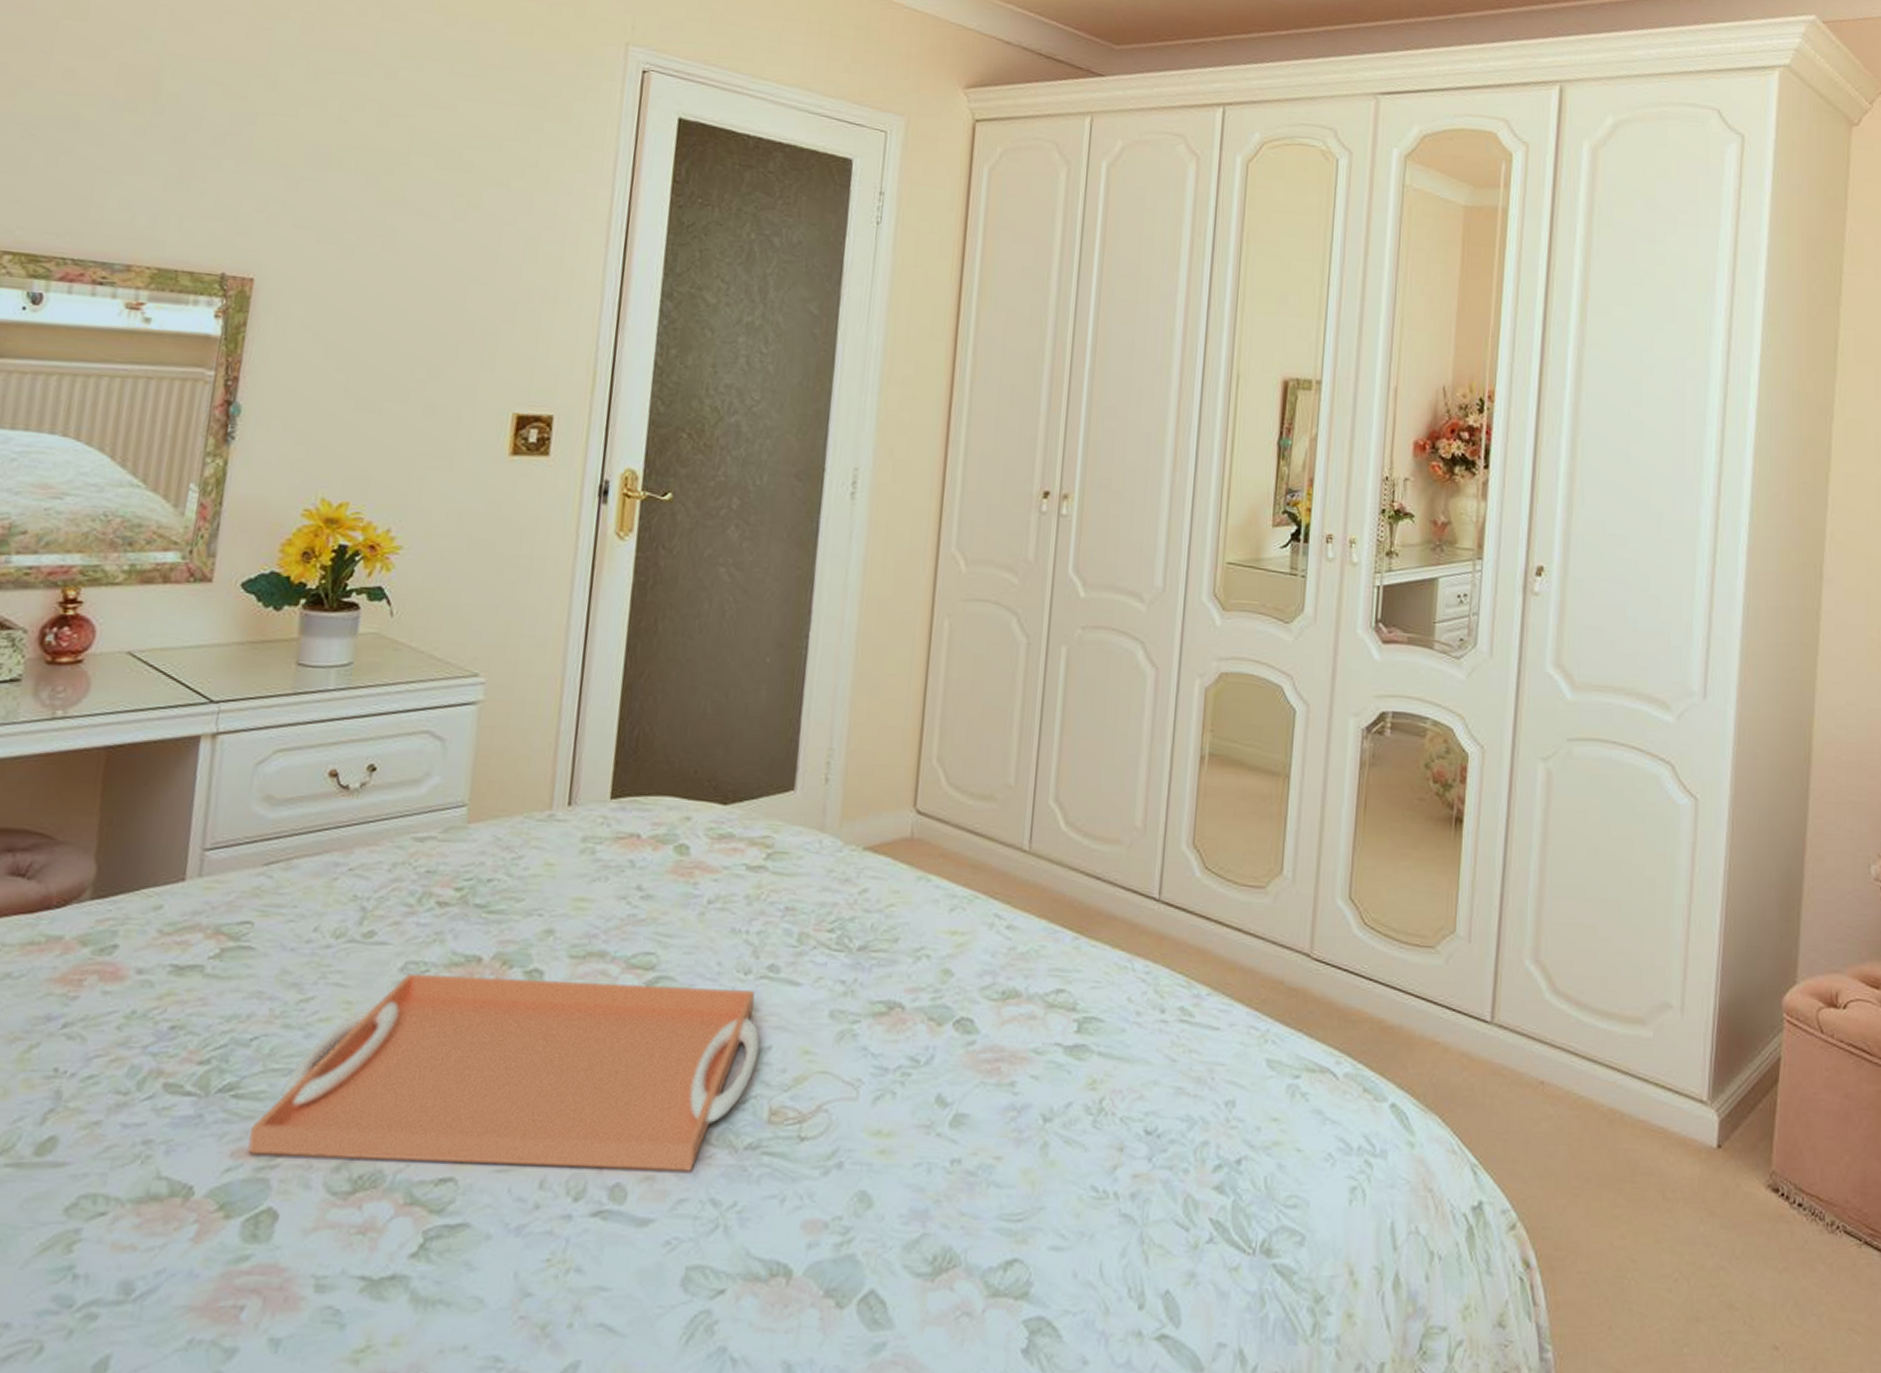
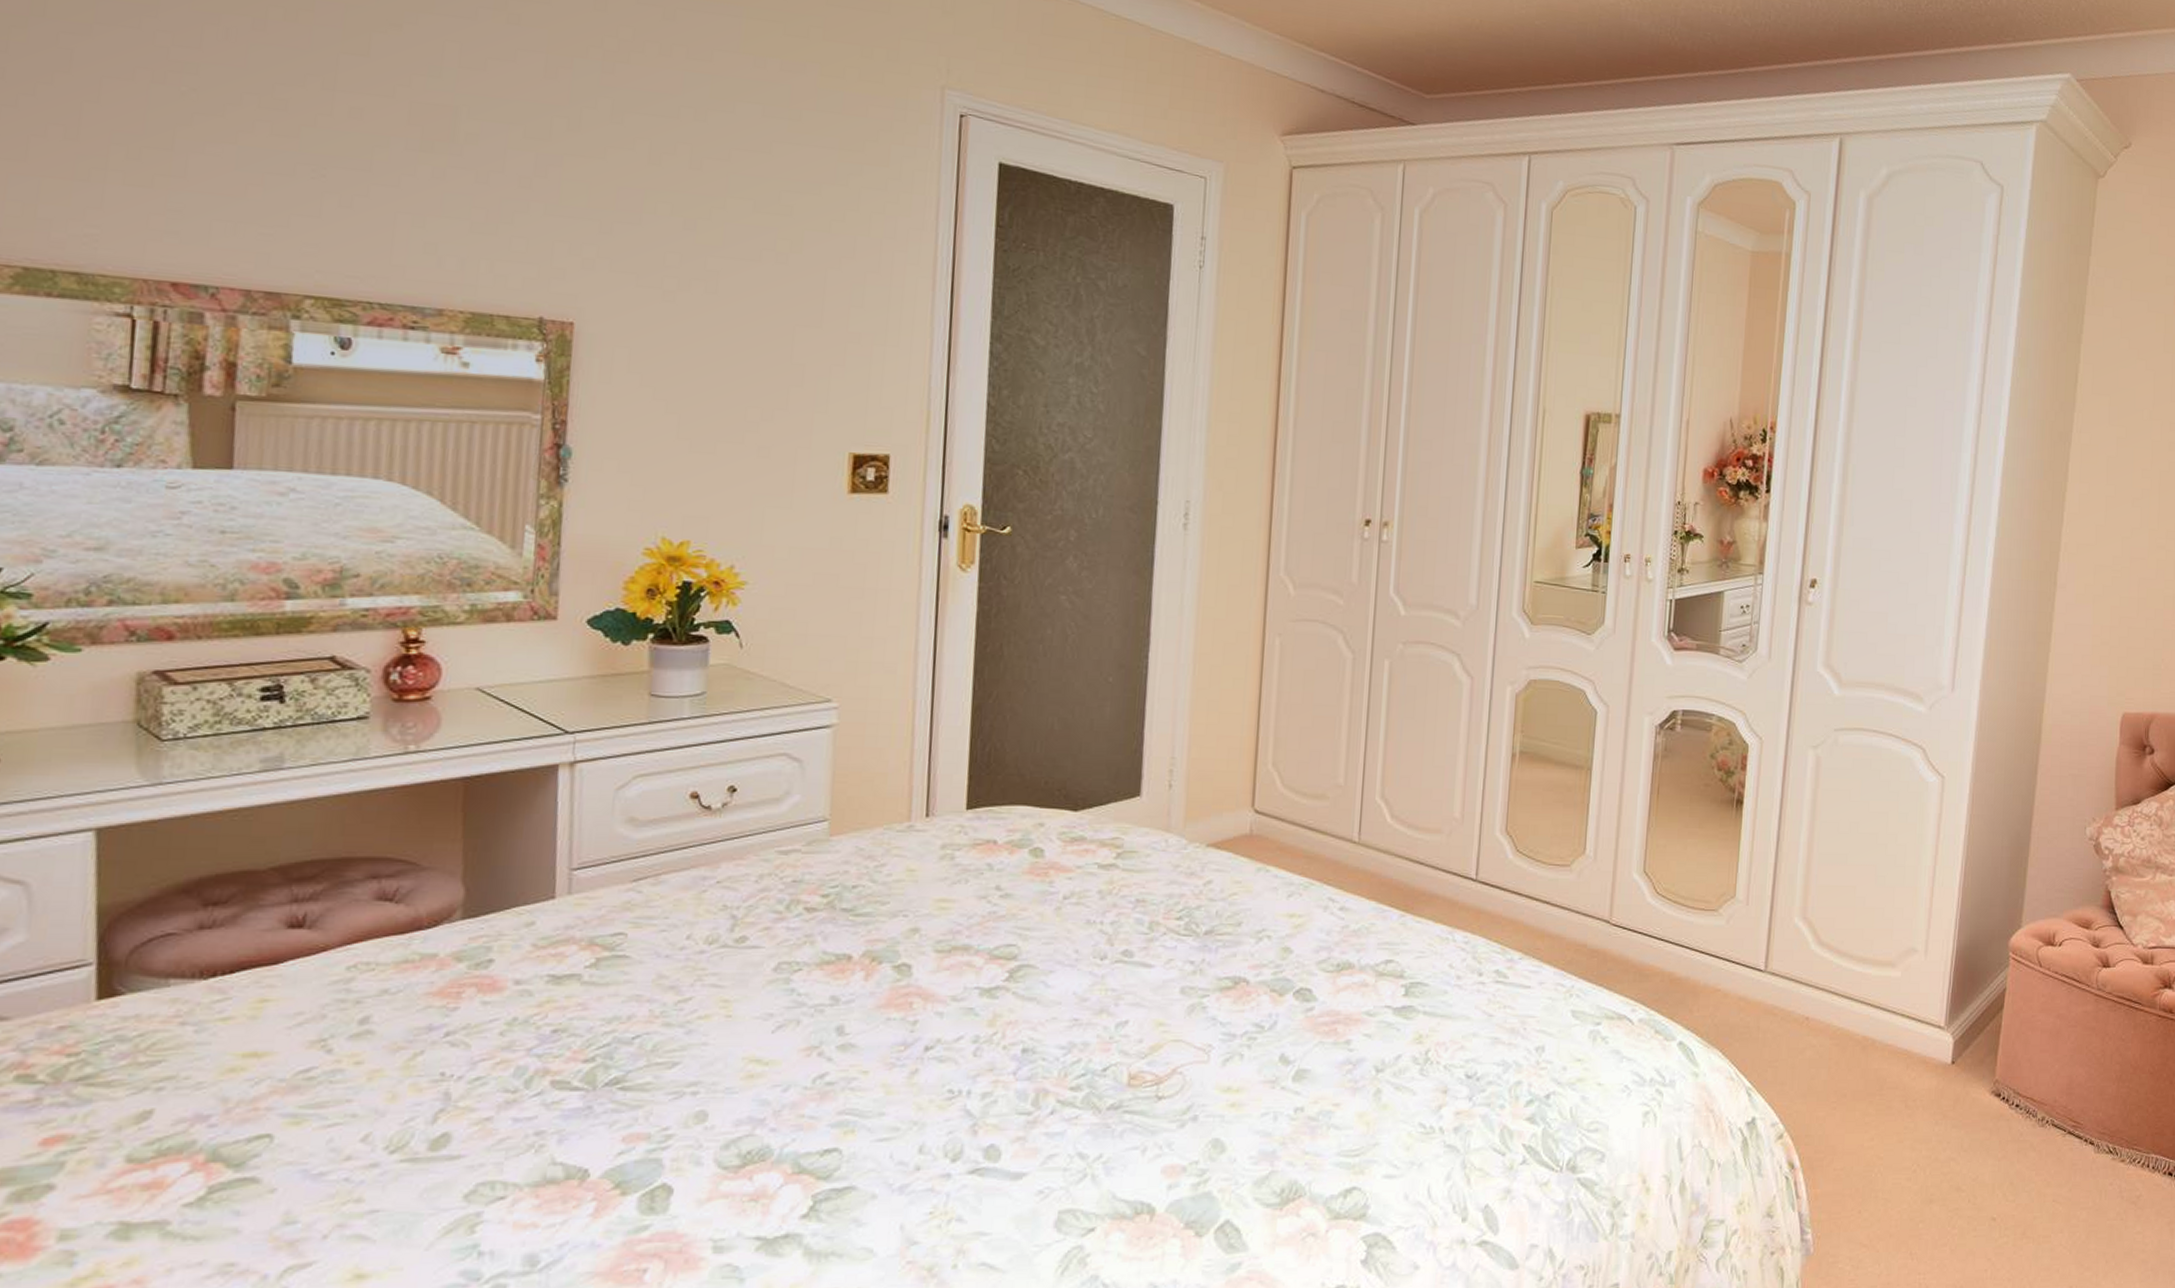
serving tray: present [247,973,760,1172] -> none [638,972,1117,1139]

